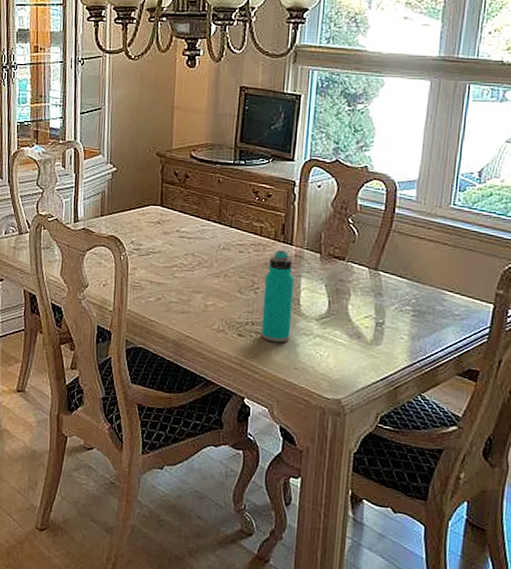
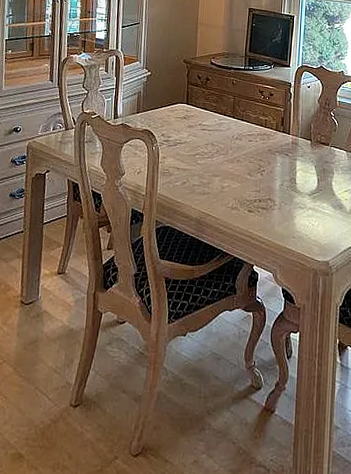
water bottle: present [261,250,294,343] -> none [266,139,292,216]

